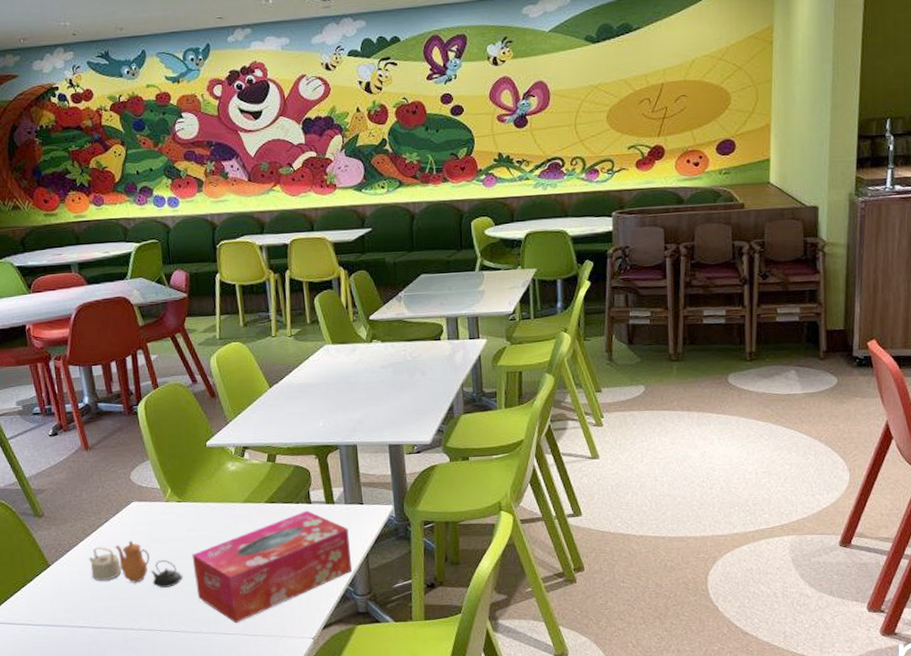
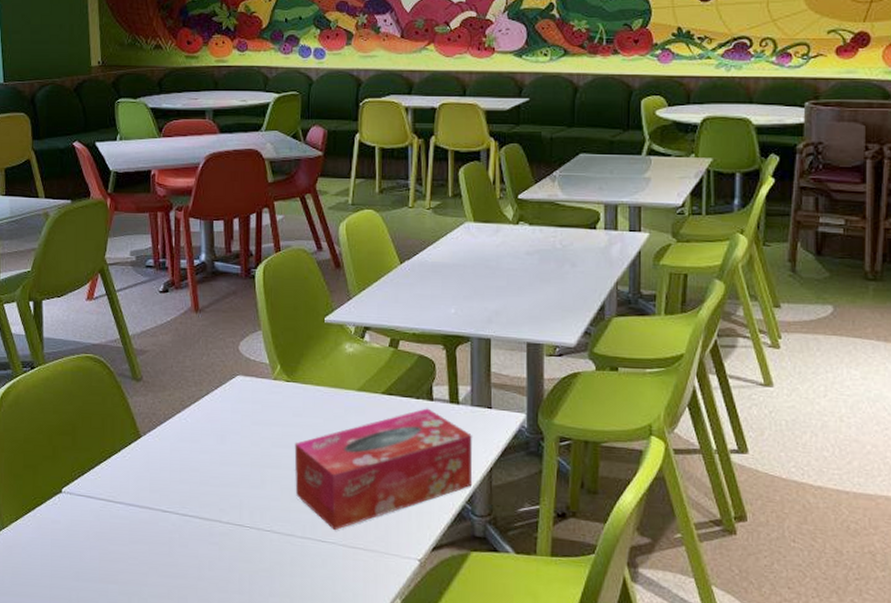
teapot: present [88,540,183,588] -> none [183,419,282,478]

